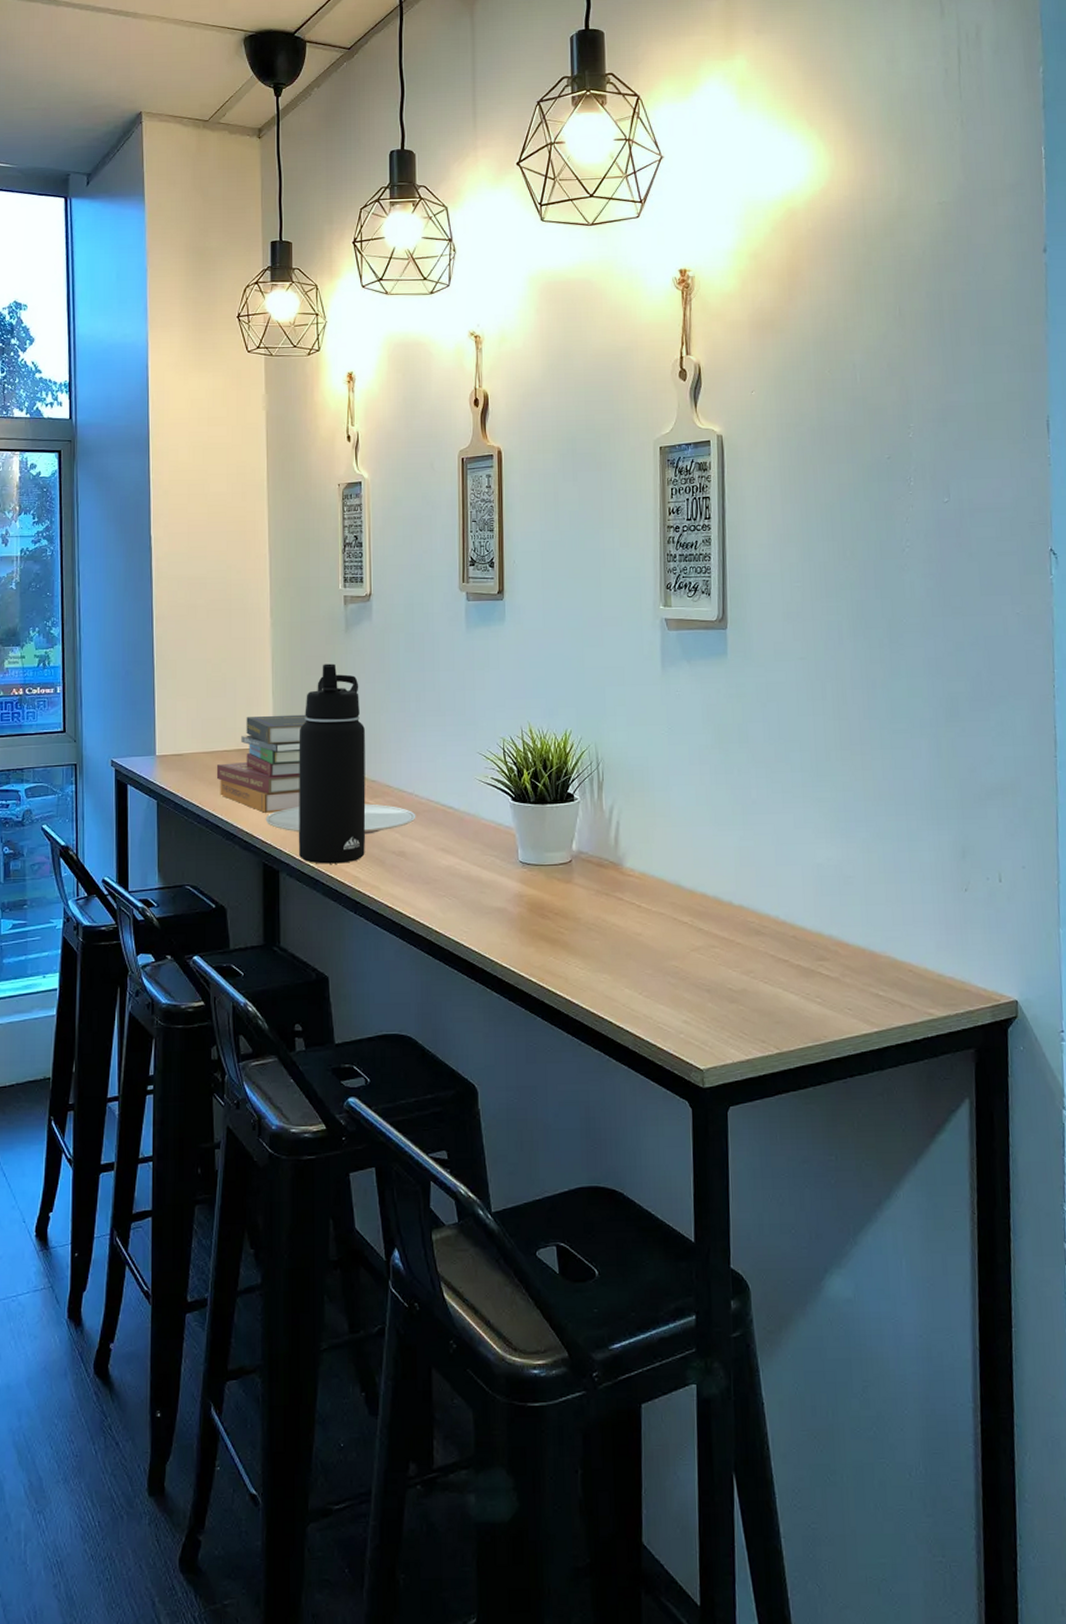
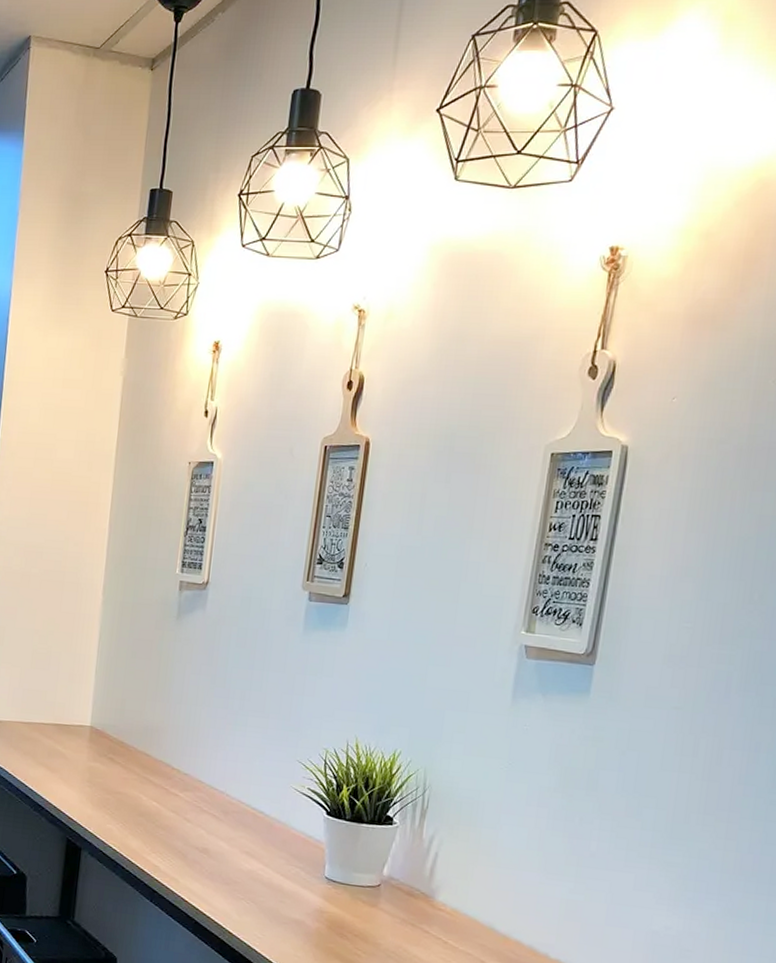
books: present [216,714,307,813] -> none [31,693,127,791]
plate: present [265,803,416,835] -> none [74,788,225,827]
water bottle: present [299,663,366,864] -> none [103,649,184,851]

